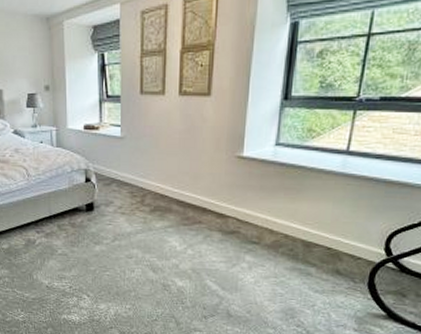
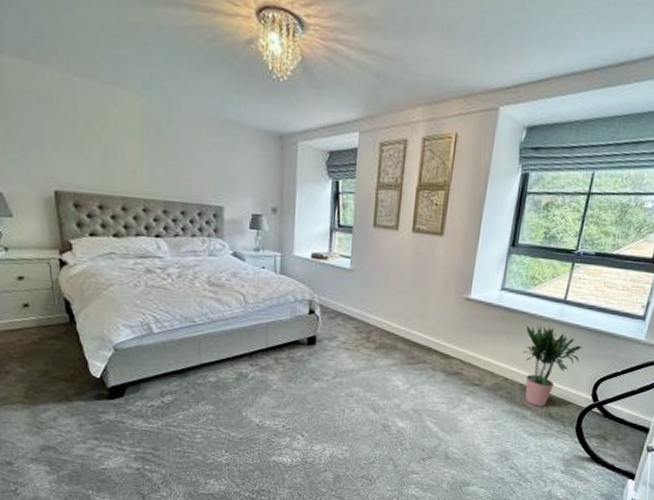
potted plant: none [302,179,371,263] -> present [522,325,583,407]

